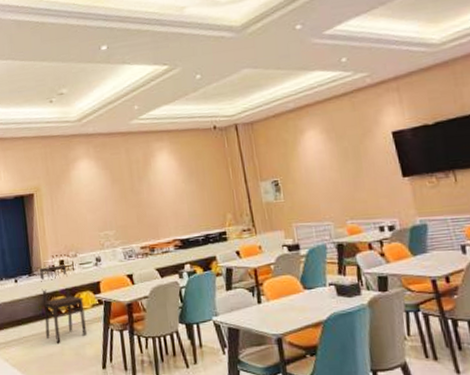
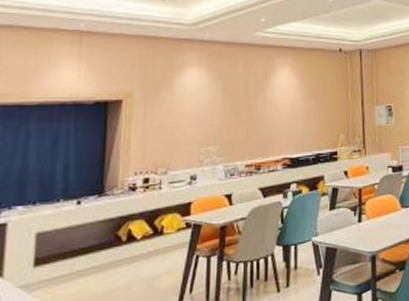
dining chair: present [40,264,87,343] -> none [110,183,167,276]

